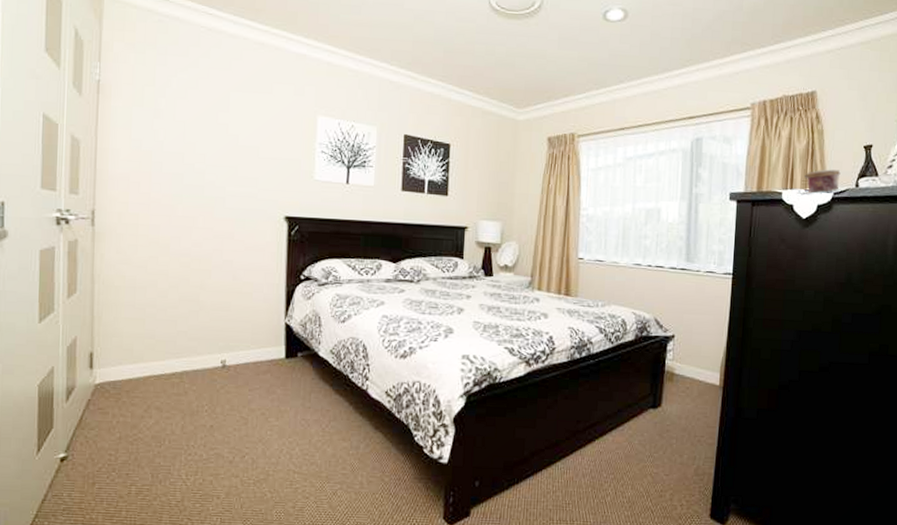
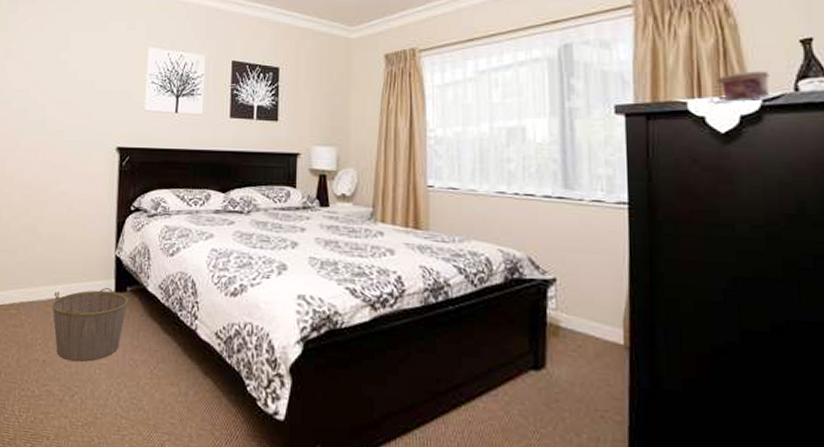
basket: none [217,354,300,425] -> present [51,288,129,362]

